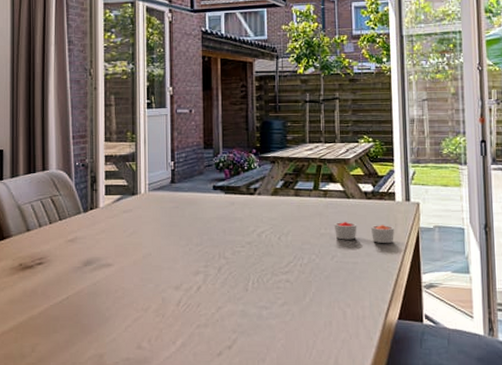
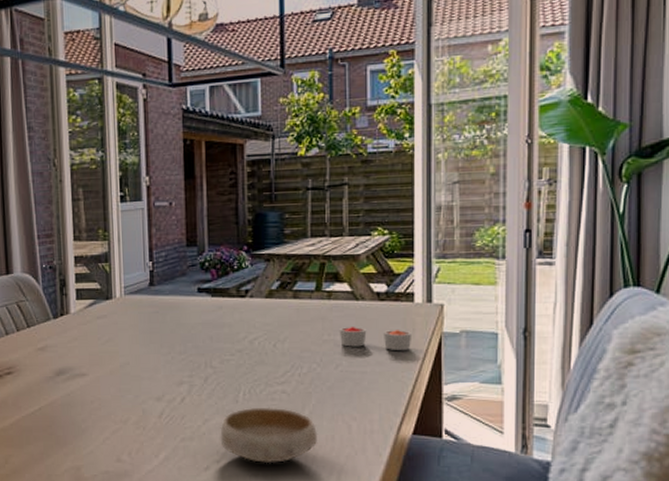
bowl: none [231,295,318,349] -> present [220,407,318,464]

